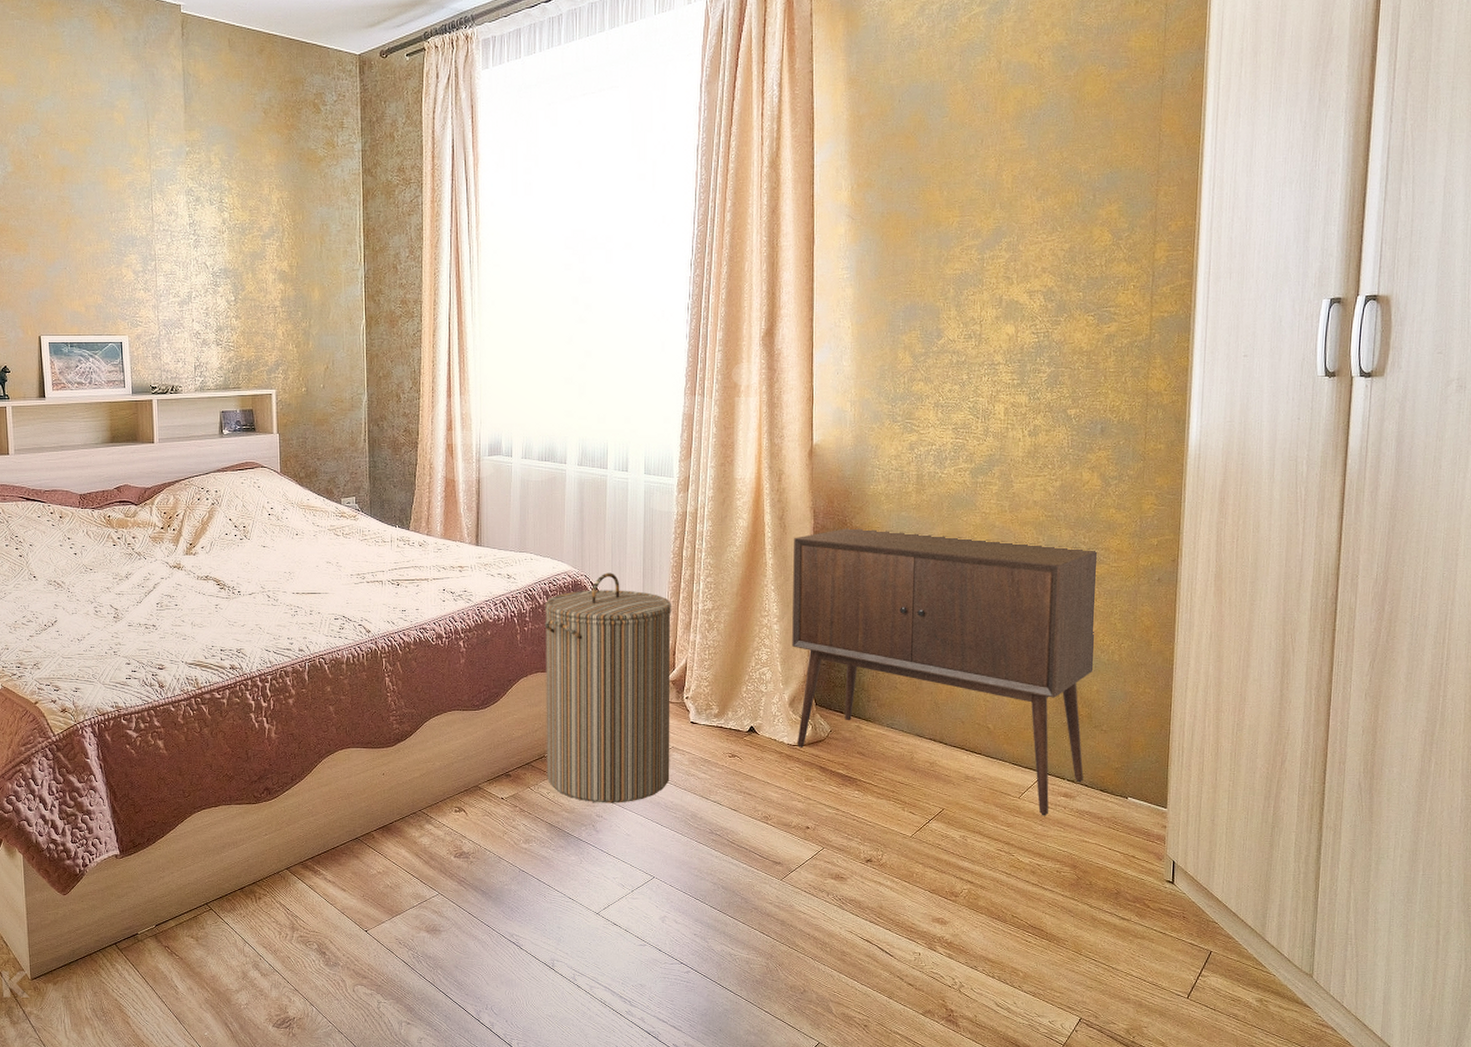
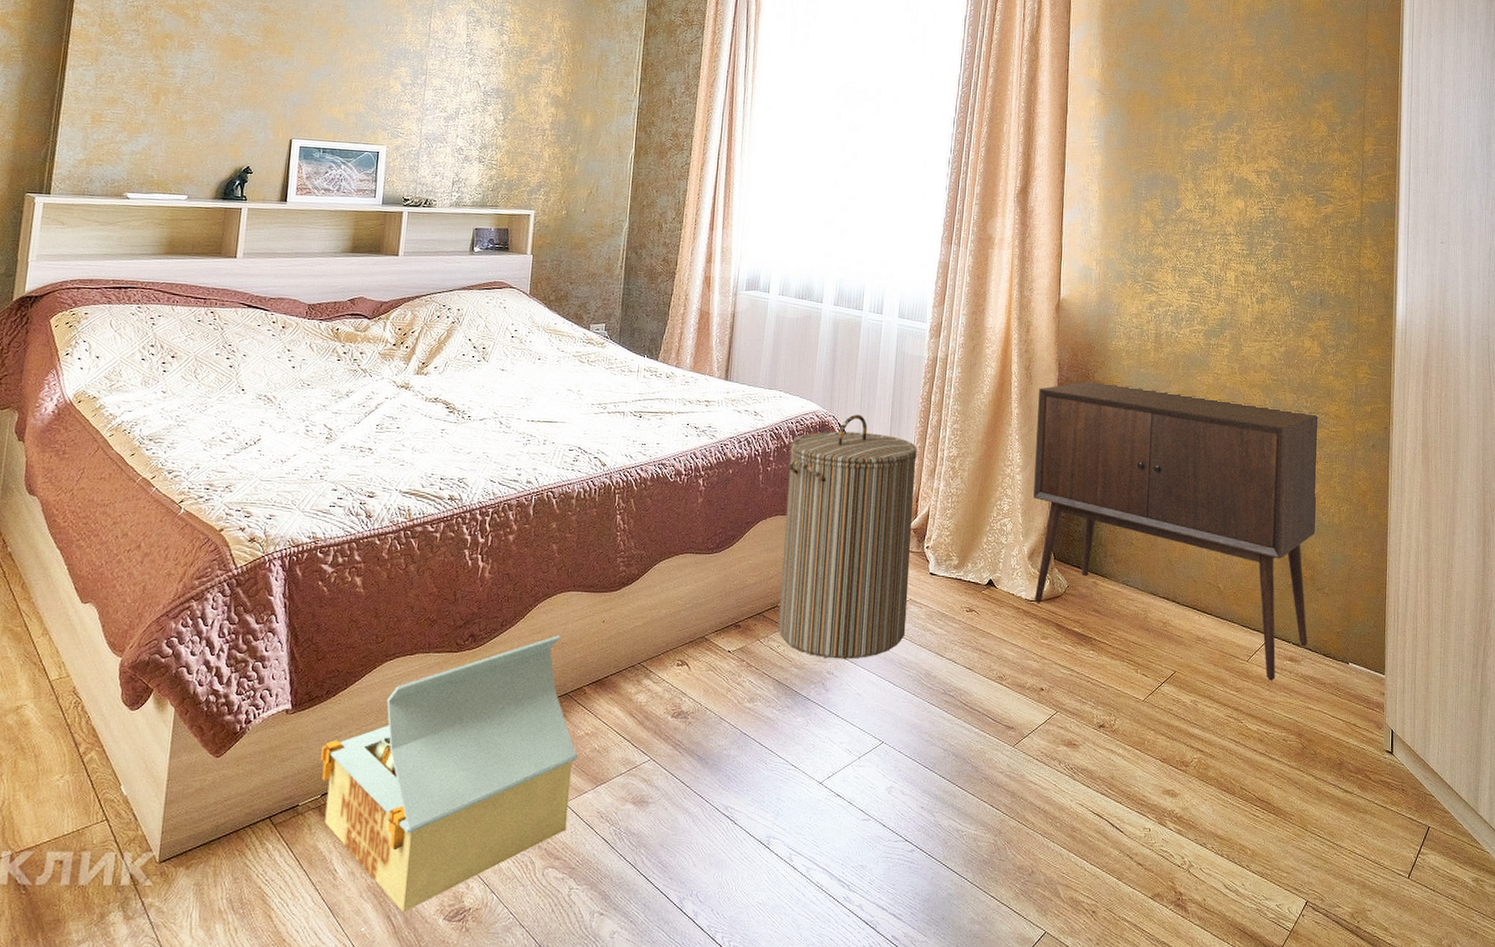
cardboard box: none [150,787,373,1021] -> present [321,635,578,912]

